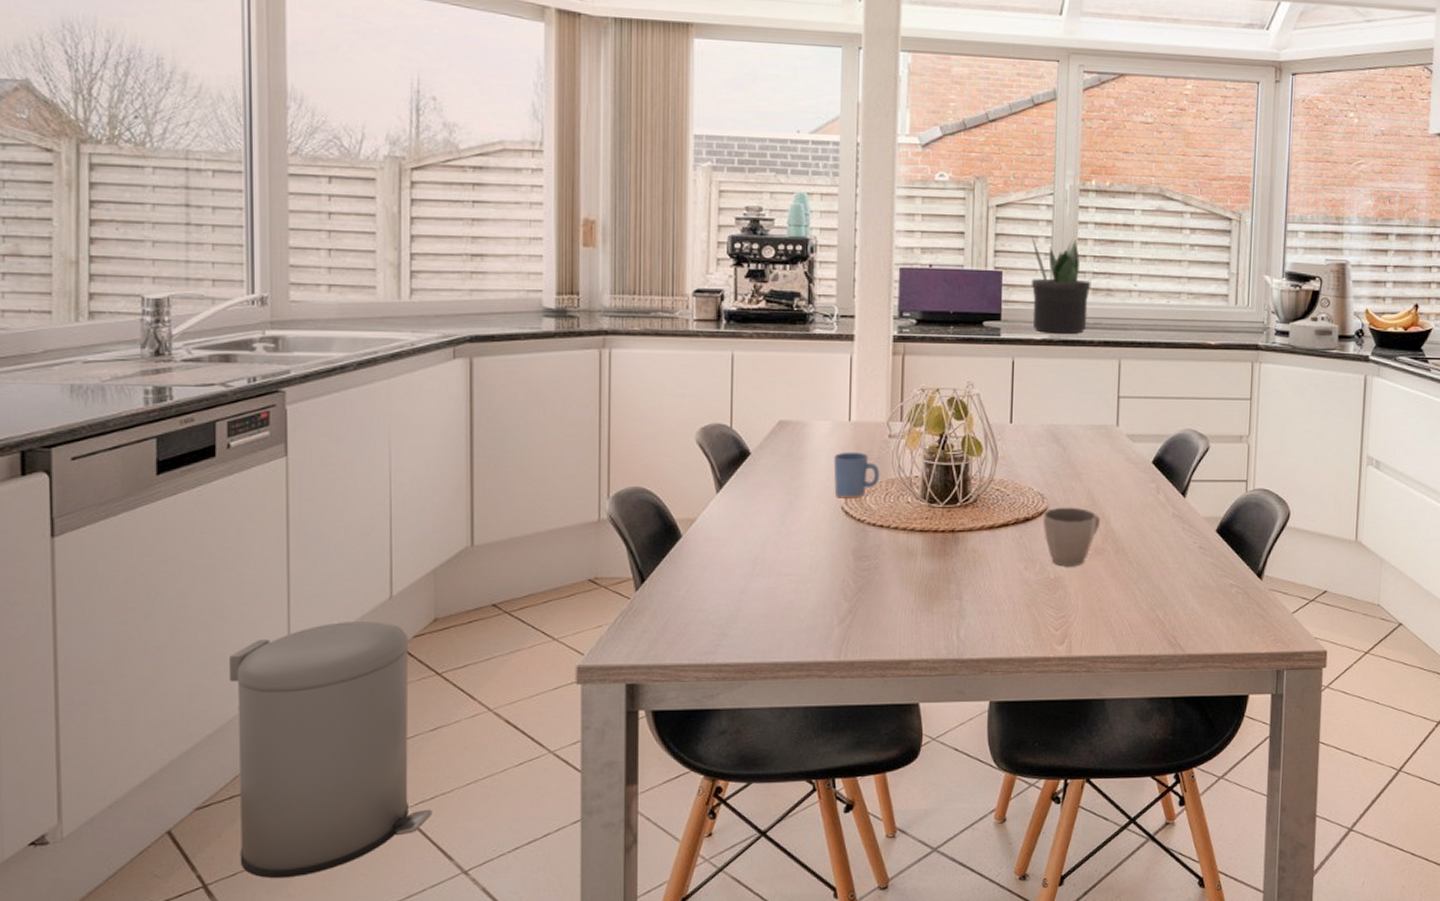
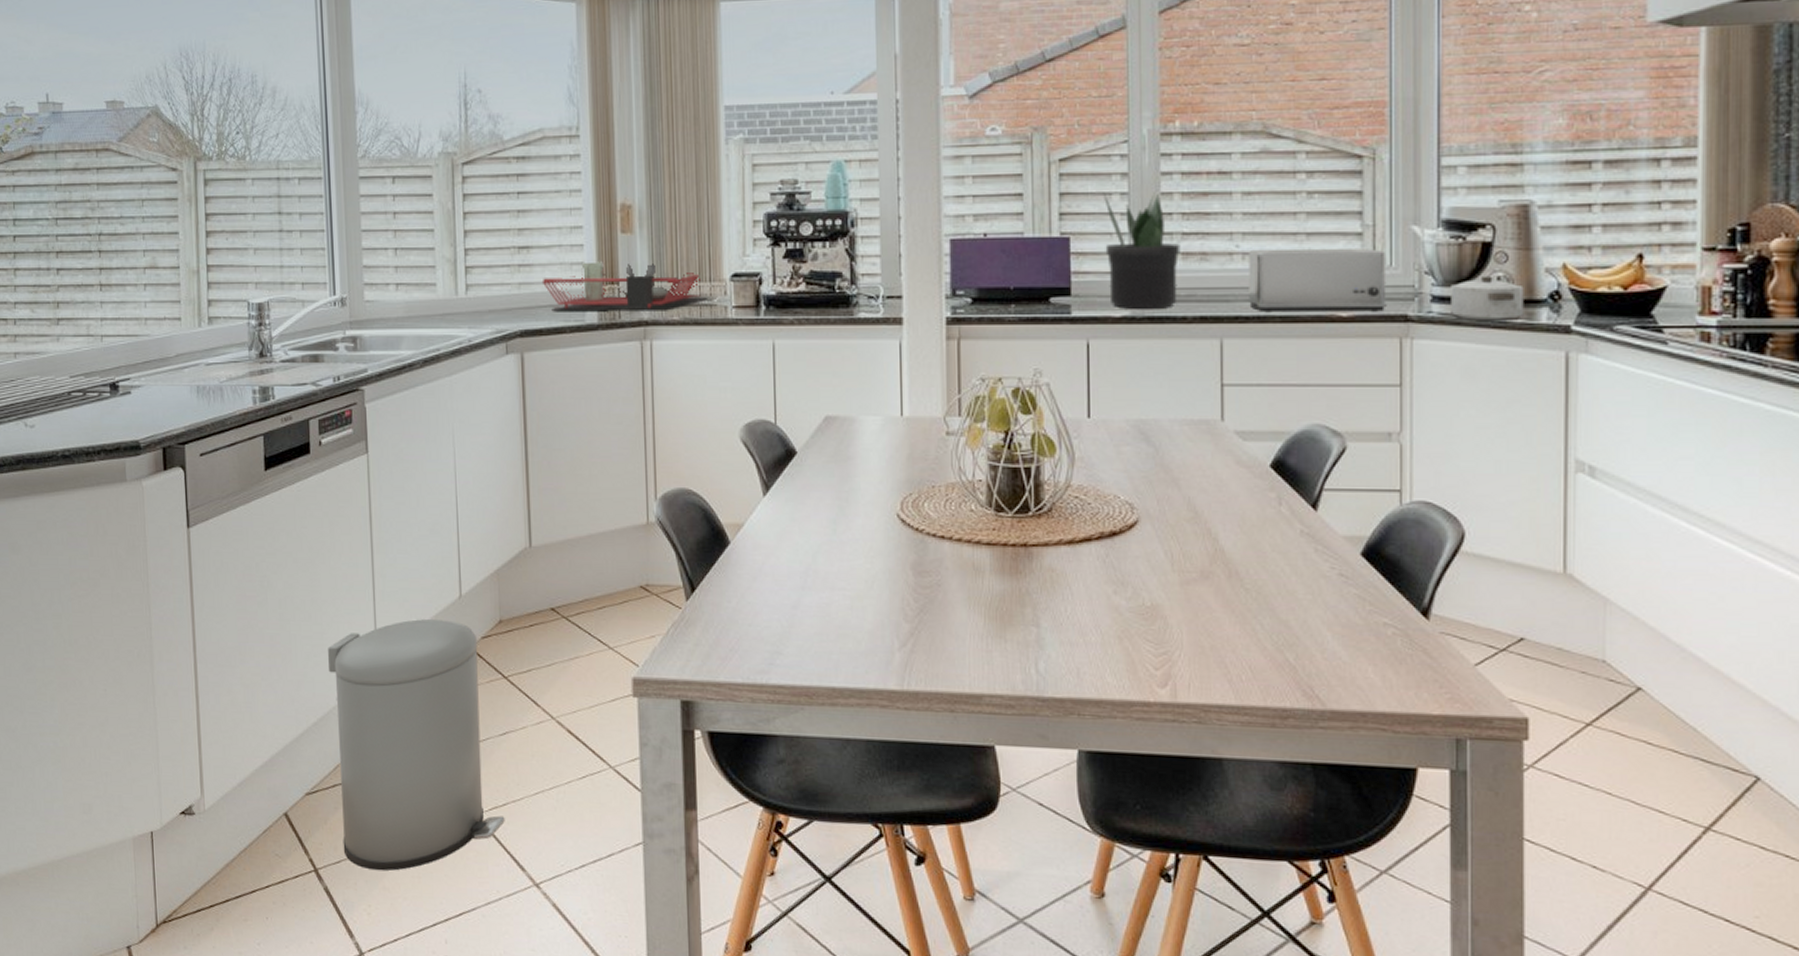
dish rack: none [496,271,669,322] -> present [541,260,707,312]
mug: present [833,452,880,498] -> none [886,451,938,505]
cup: present [1042,507,1101,566] -> none [1133,519,1206,591]
toaster: none [1142,288,1245,342] -> present [1249,248,1387,313]

